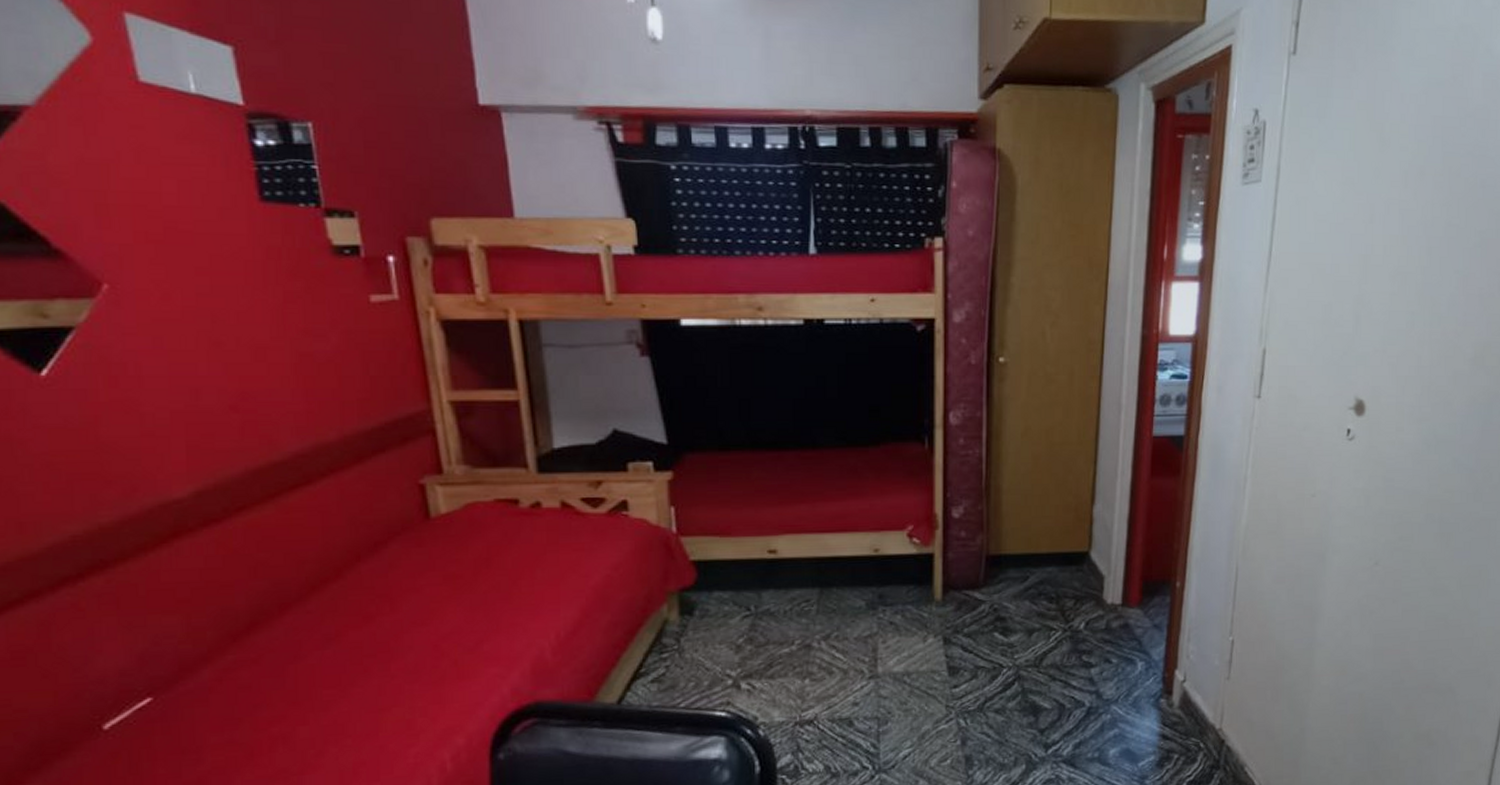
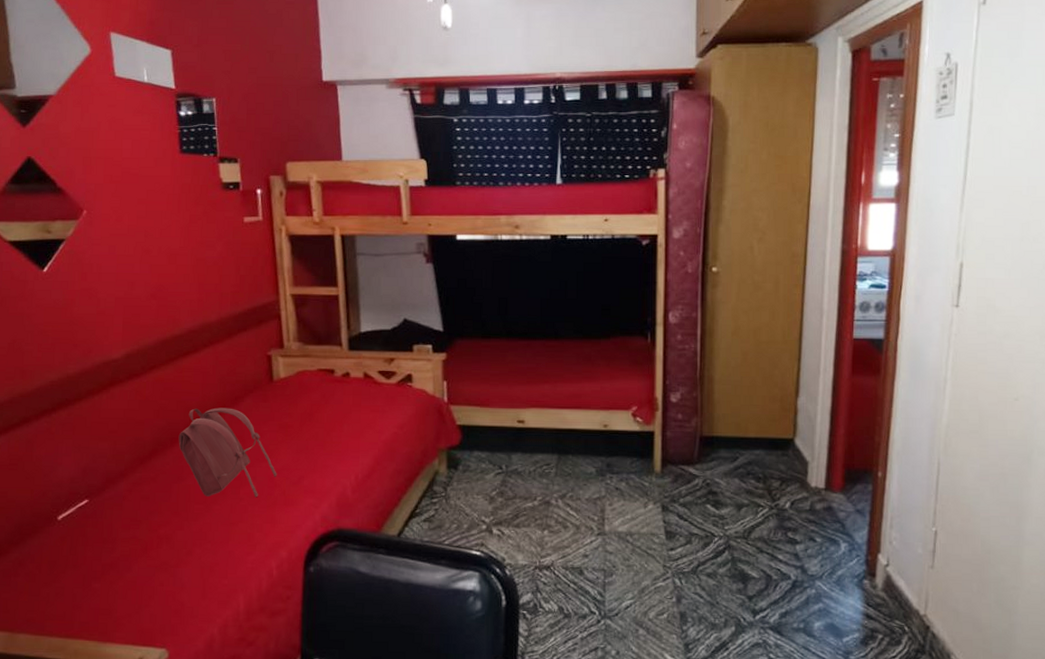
backpack: none [290,557,444,677] -> present [178,407,277,498]

